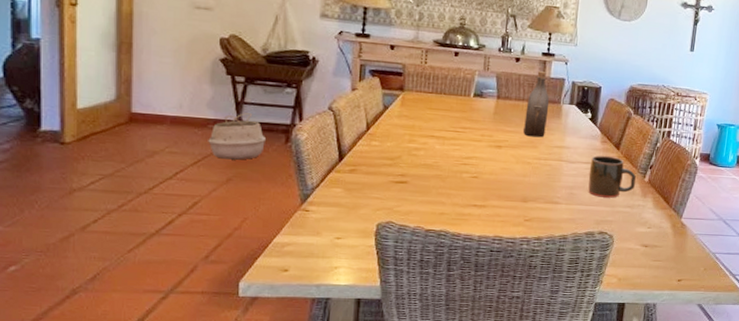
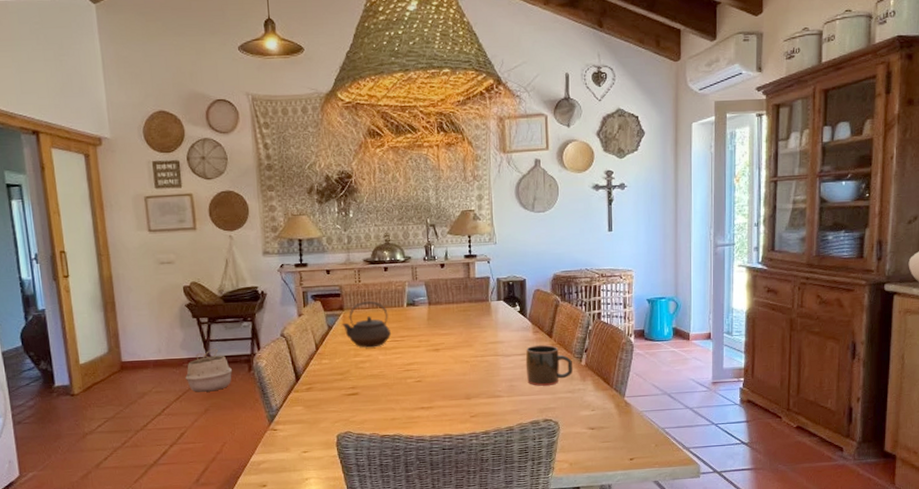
teapot: none [400,84,453,135] -> present [342,300,392,347]
water jug: present [523,71,550,138] -> none [457,273,479,337]

